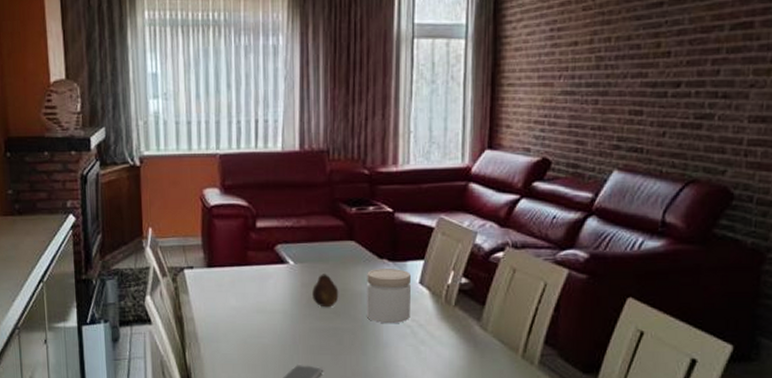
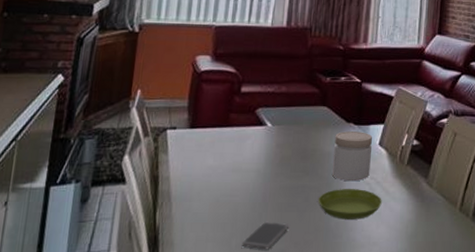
fruit: present [312,274,339,308] -> none [285,135,310,167]
saucer: none [353,332,427,365] -> present [318,189,382,219]

